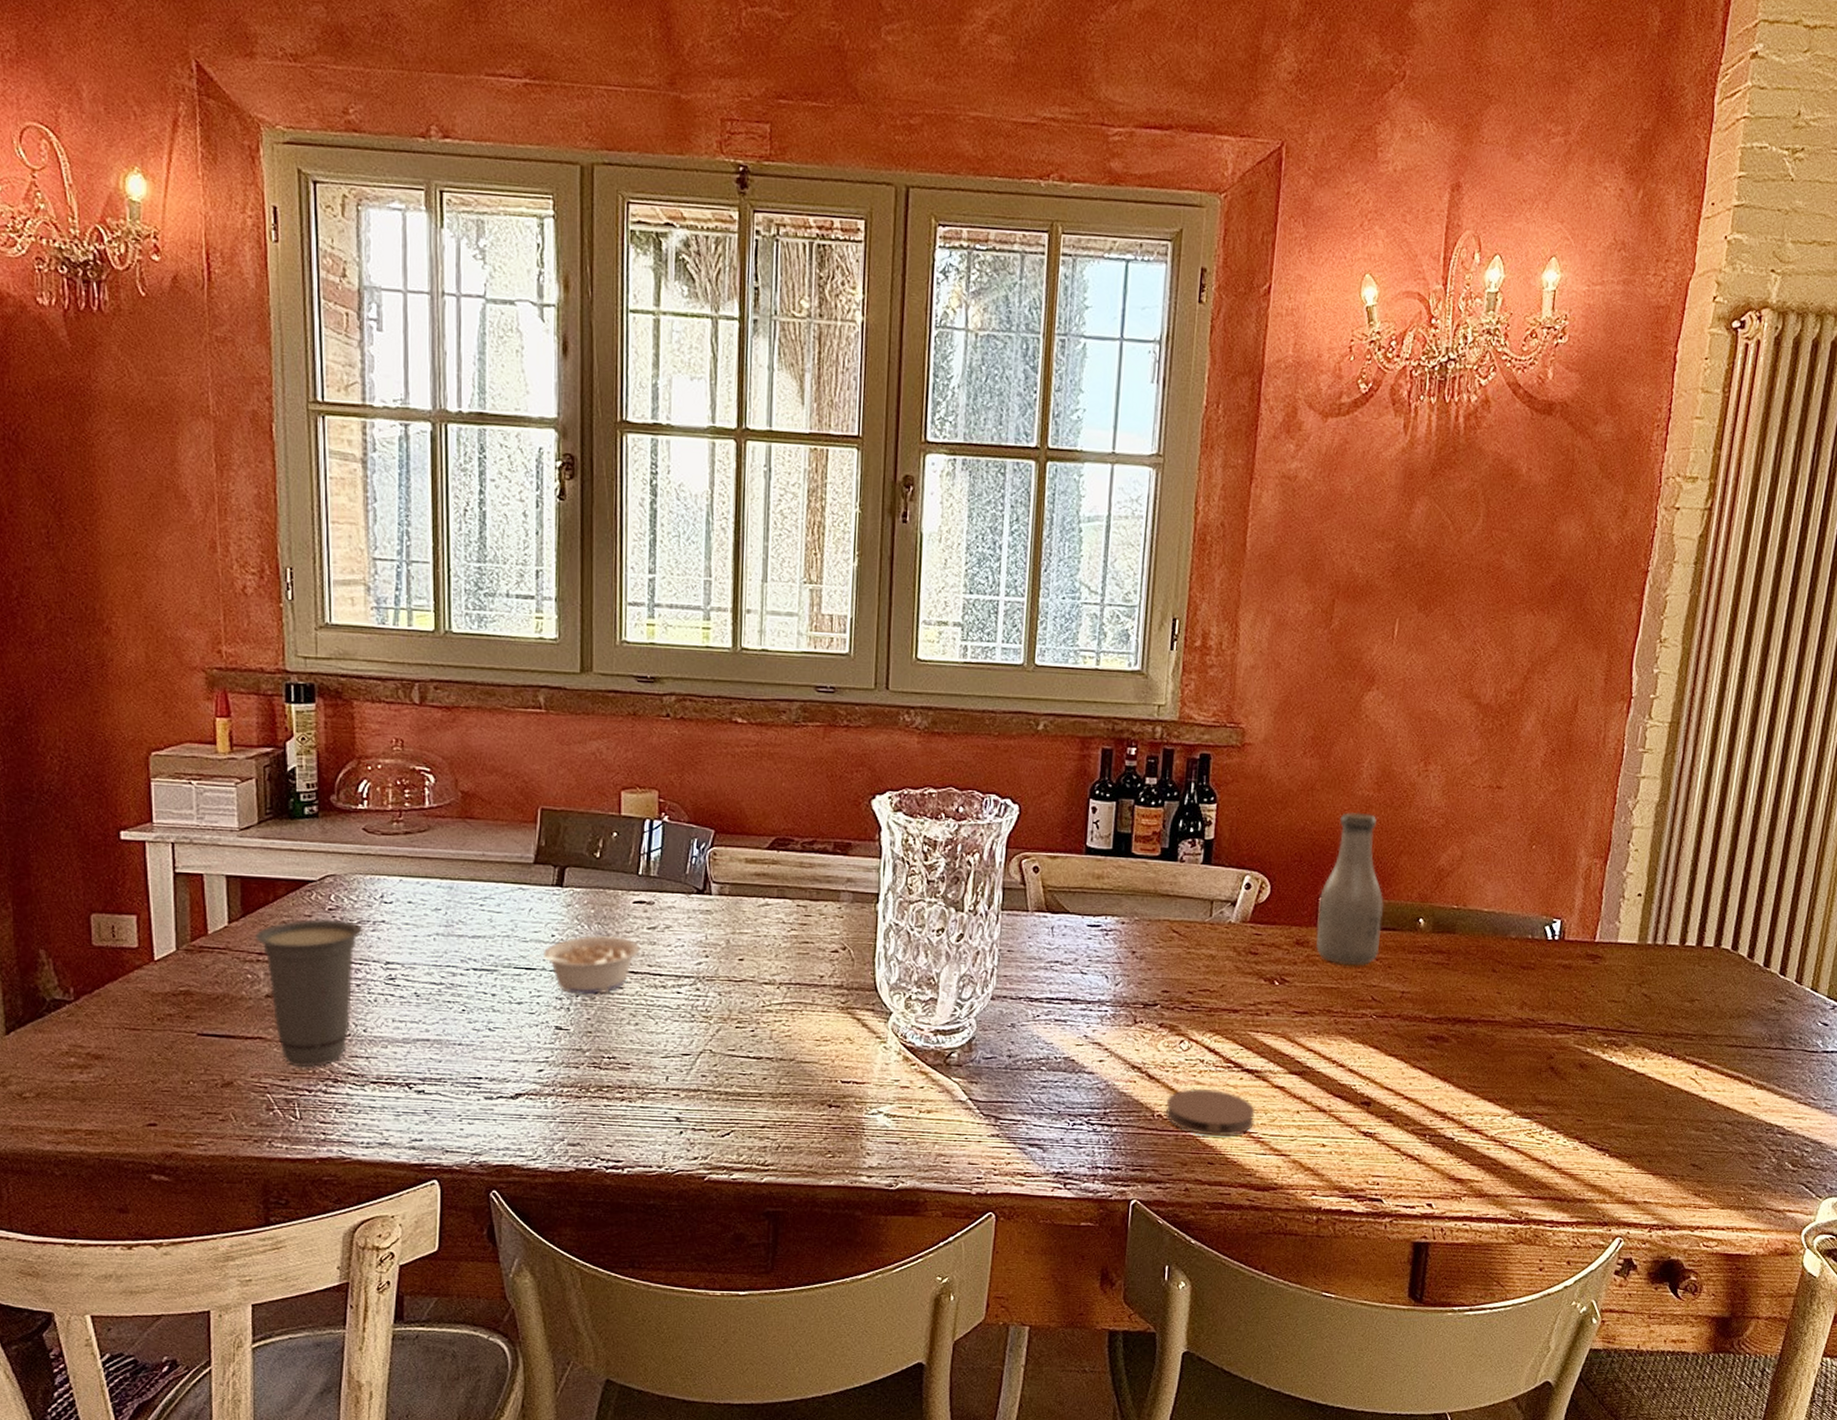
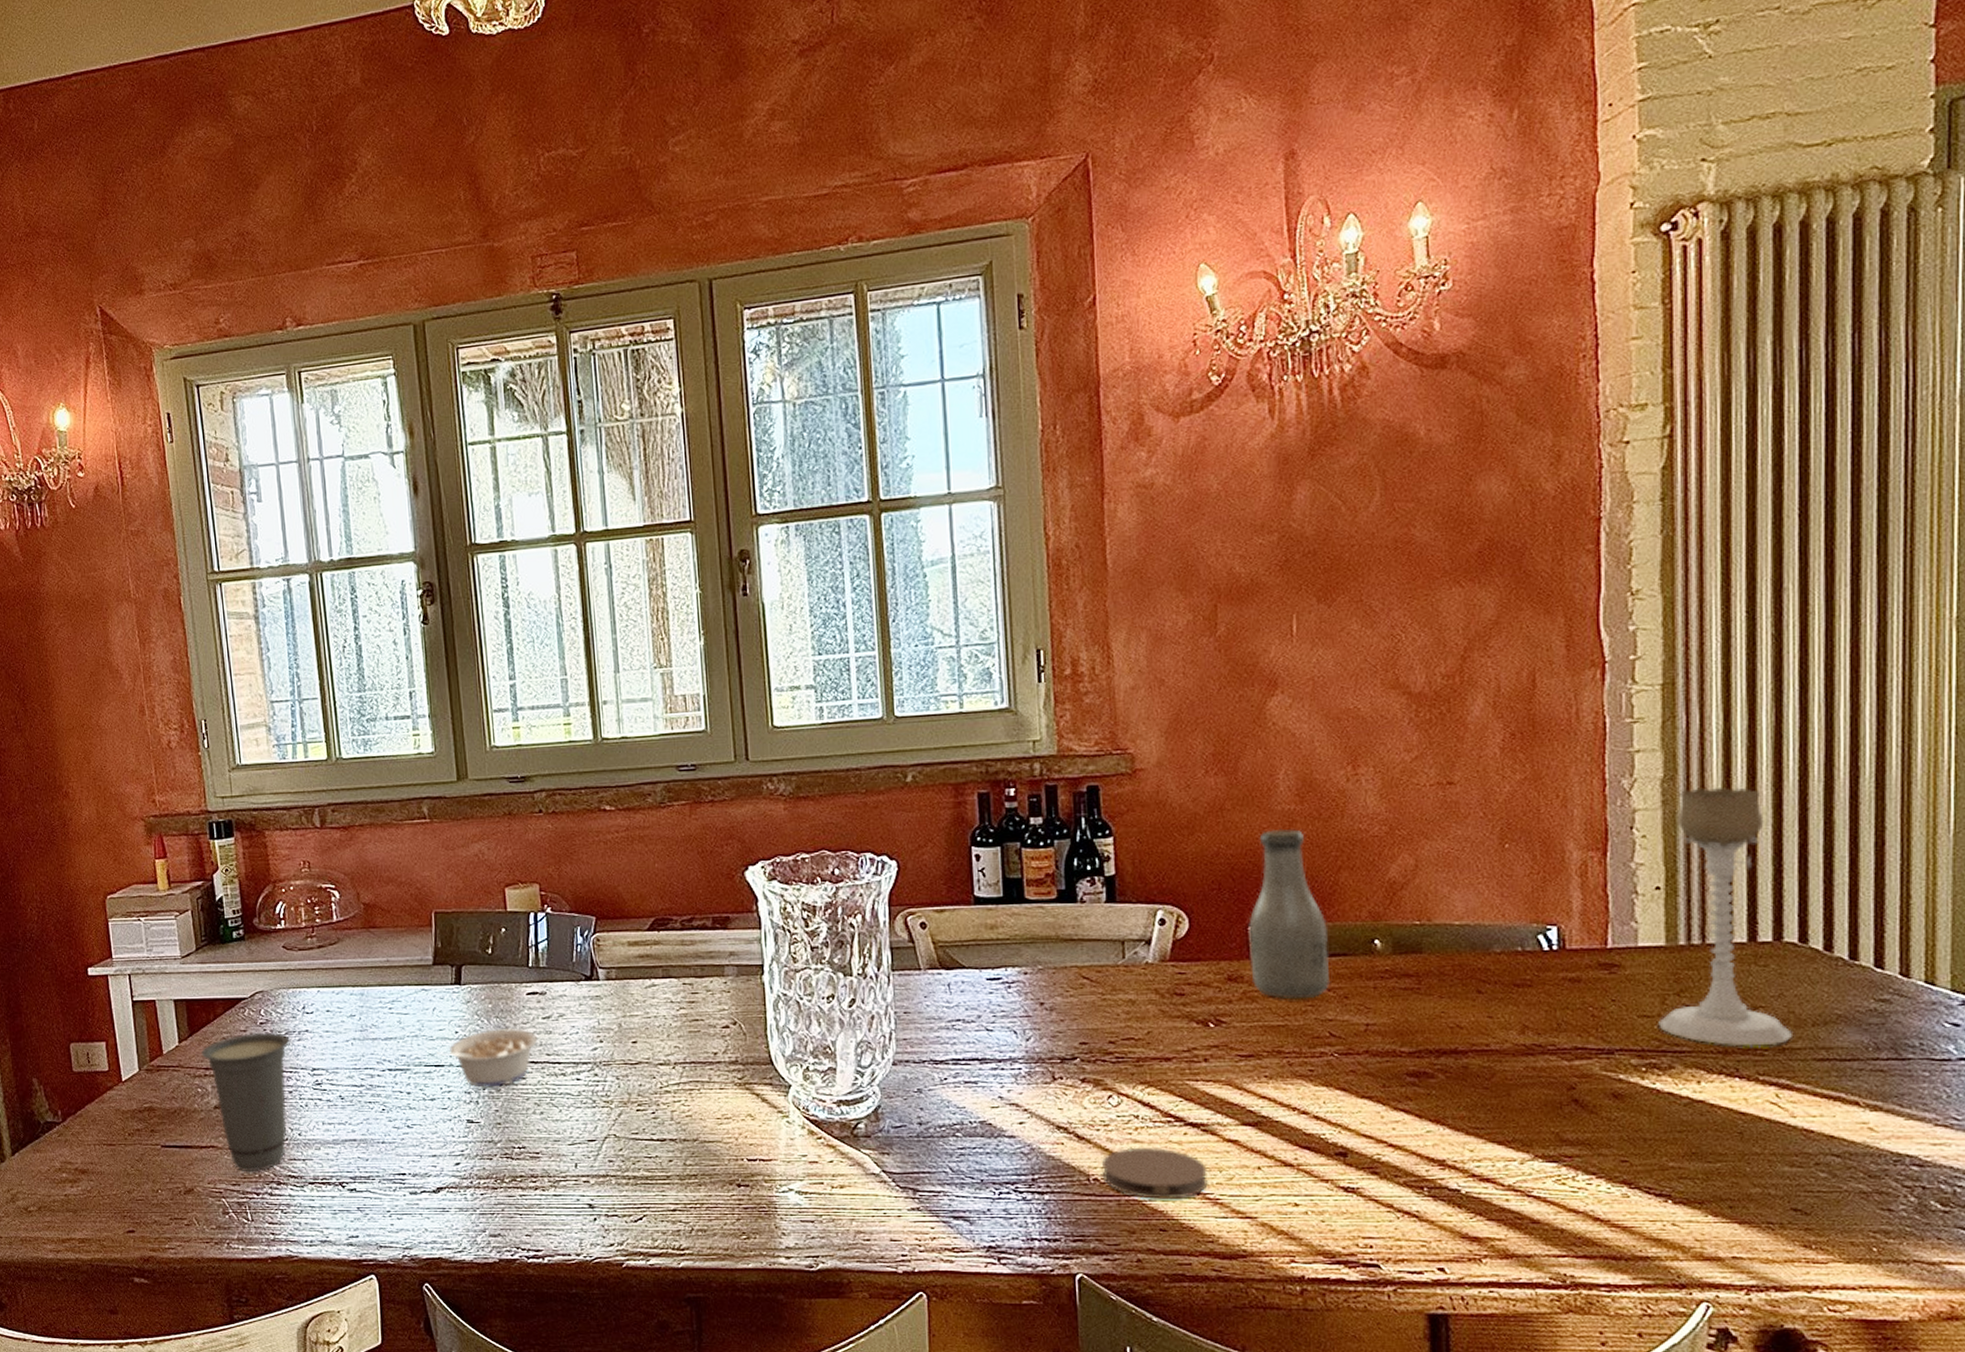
candle holder: none [1622,813,1726,1032] -> present [1658,787,1792,1046]

